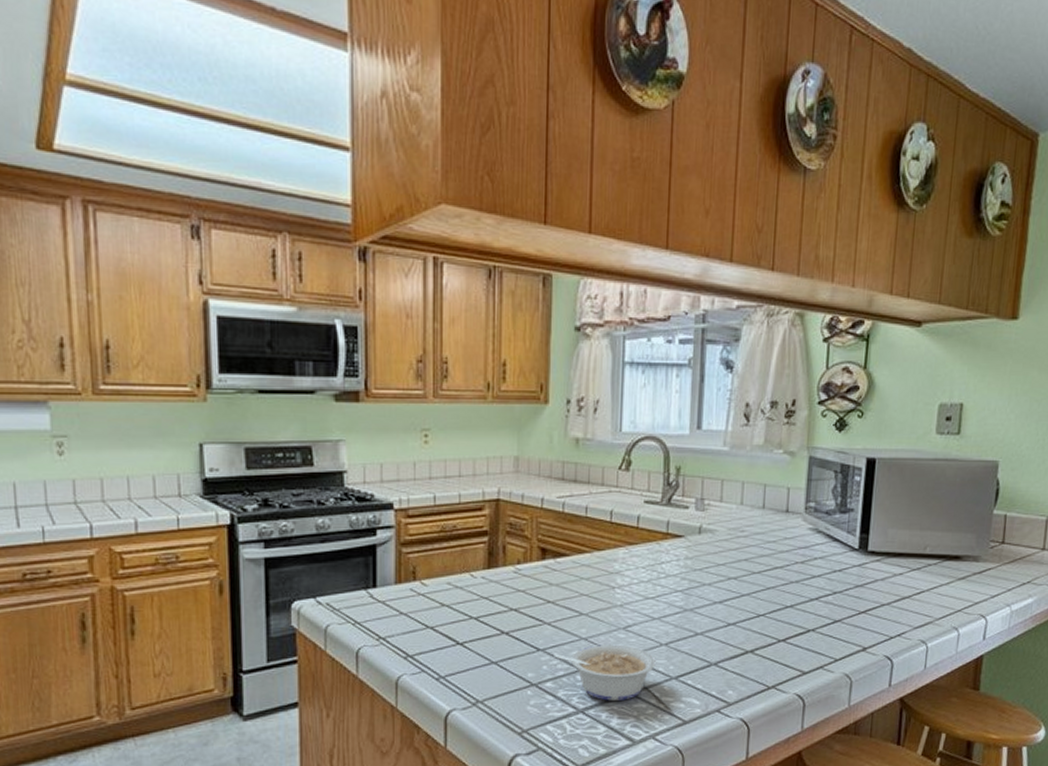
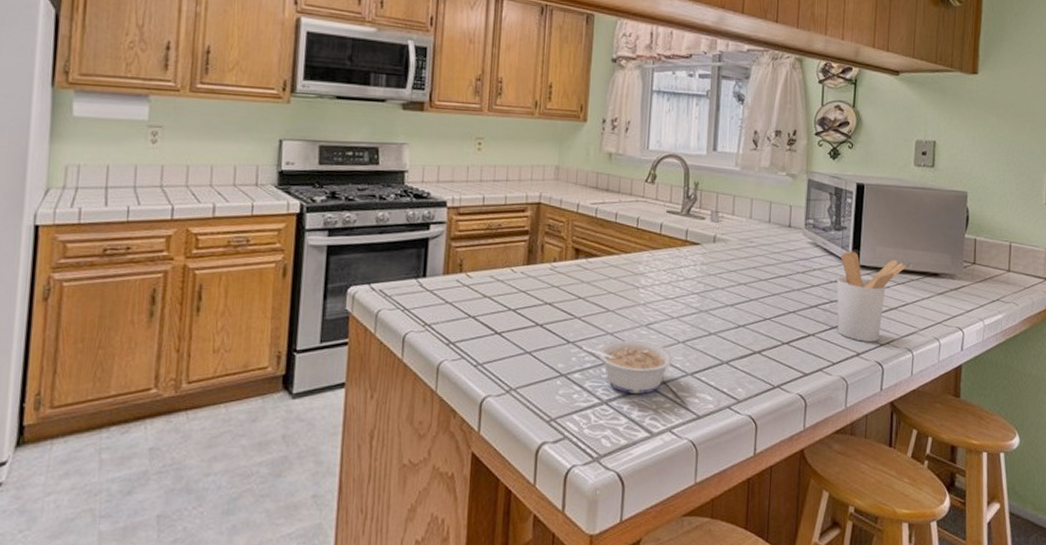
utensil holder: none [840,535,923,635] -> present [836,251,907,342]

